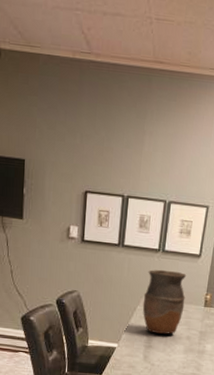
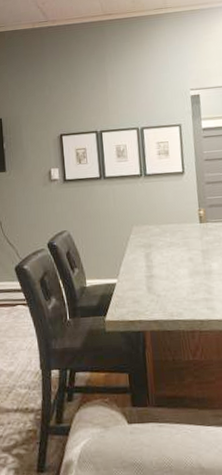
vase: present [142,269,187,335] -> none [134,193,179,261]

